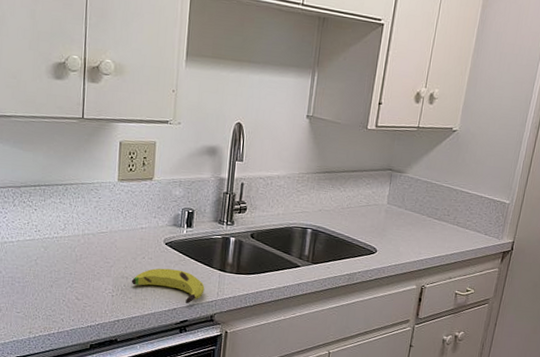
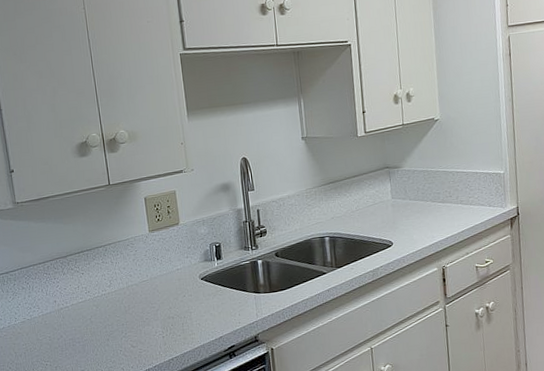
banana: present [131,268,205,304] -> none [177,300,245,331]

